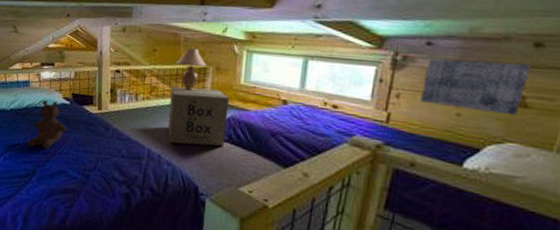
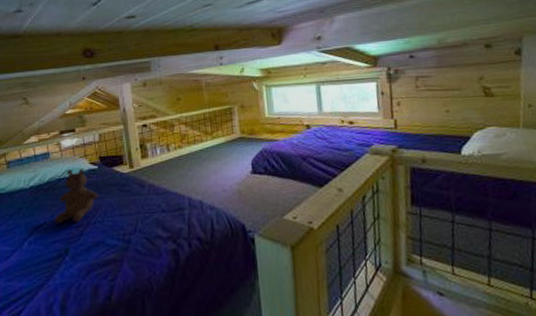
cardboard box: present [168,86,230,146] -> none [200,126,262,187]
table lamp: present [176,46,207,91] -> none [202,89,232,132]
wall art: present [419,59,531,116] -> none [414,61,489,107]

